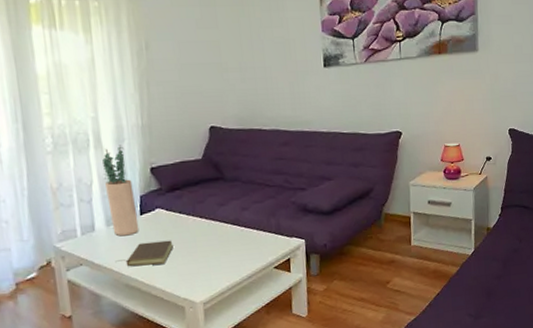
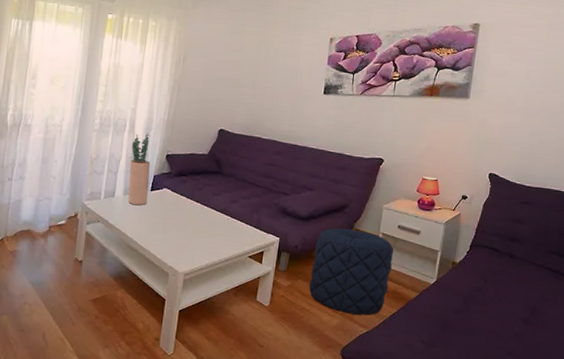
book: present [116,240,173,267] -> none [125,213,171,234]
pouf: none [345,214,429,305] -> present [309,228,394,315]

